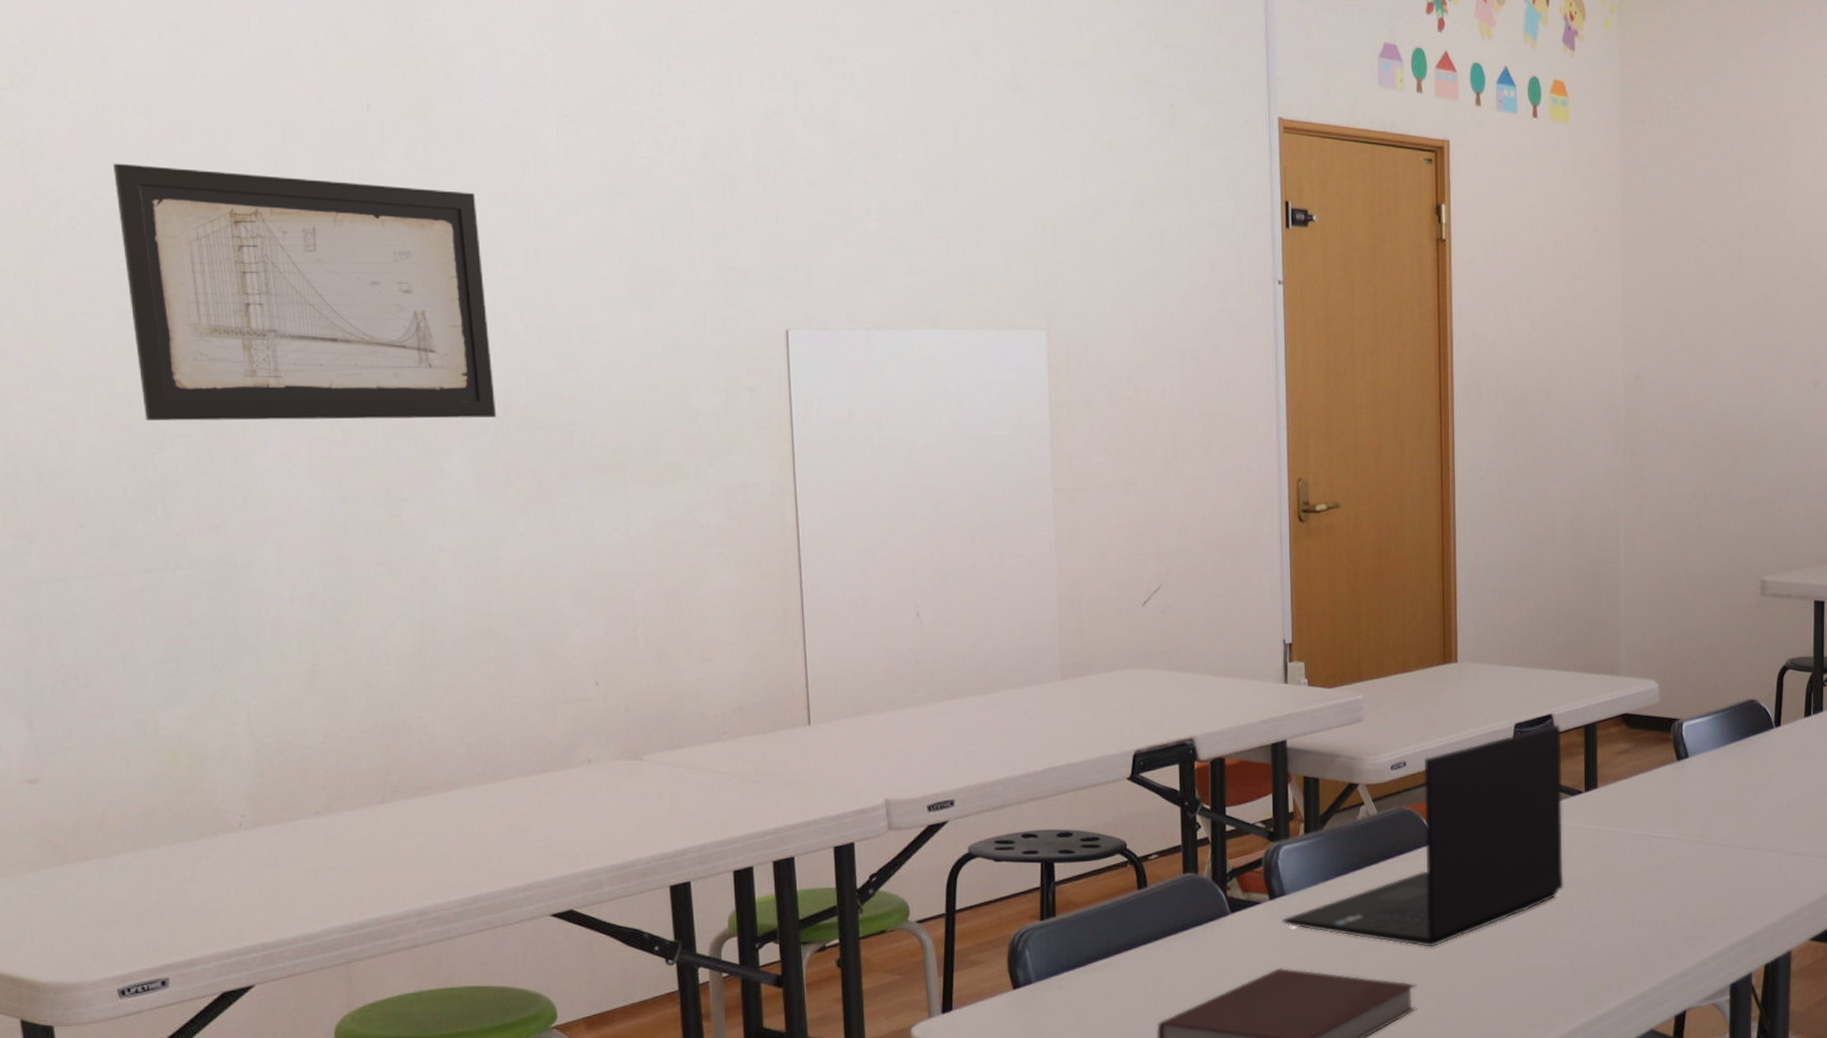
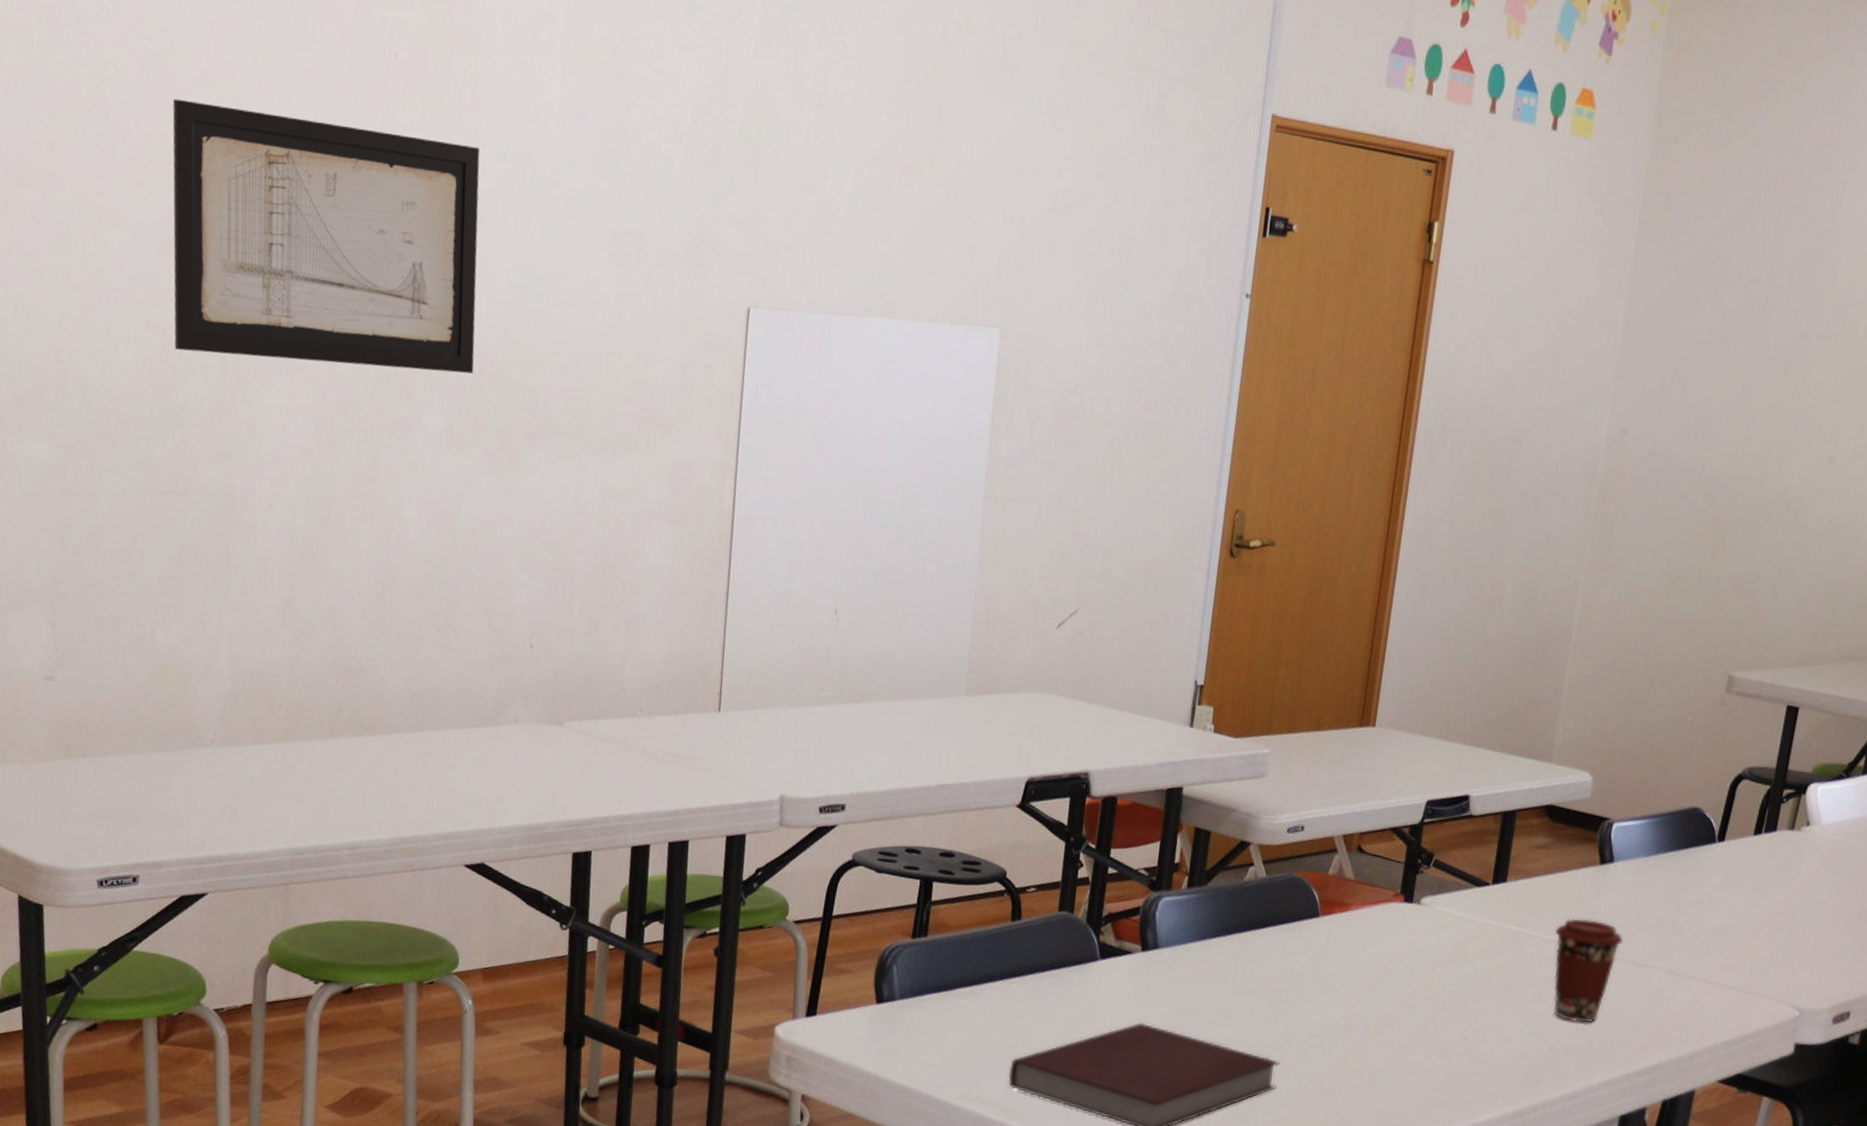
laptop: present [1282,724,1564,947] -> none [1151,806,1476,1026]
coffee cup: none [1646,812,1709,906] -> present [1553,918,1624,1023]

